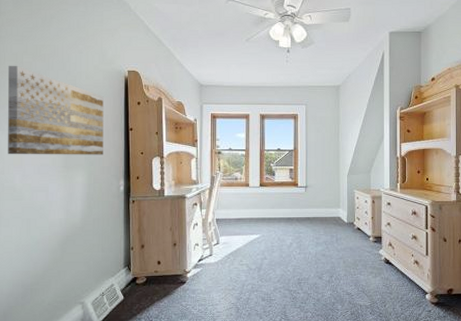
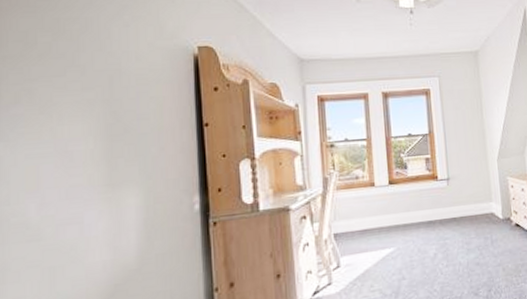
wall art: present [7,65,104,155] -> none [12,47,167,175]

